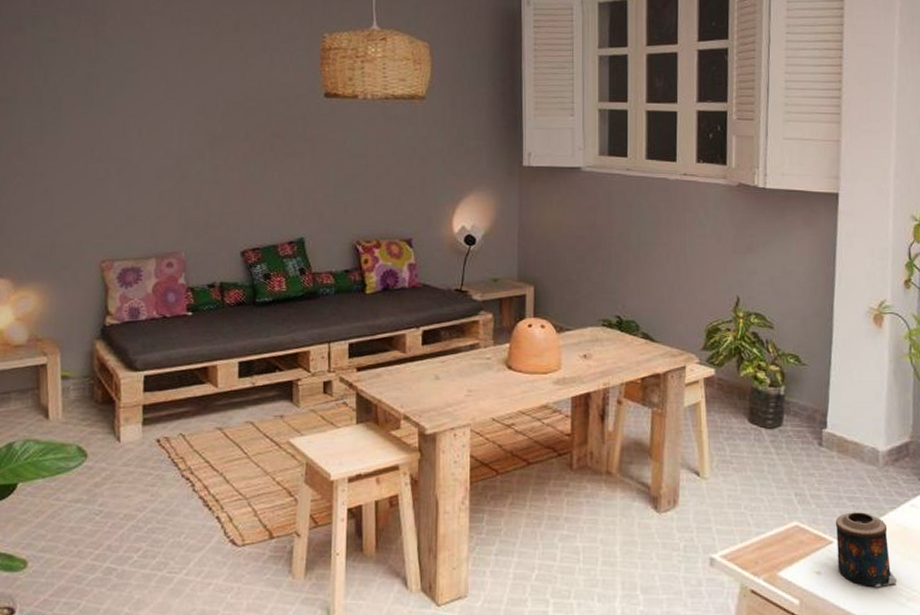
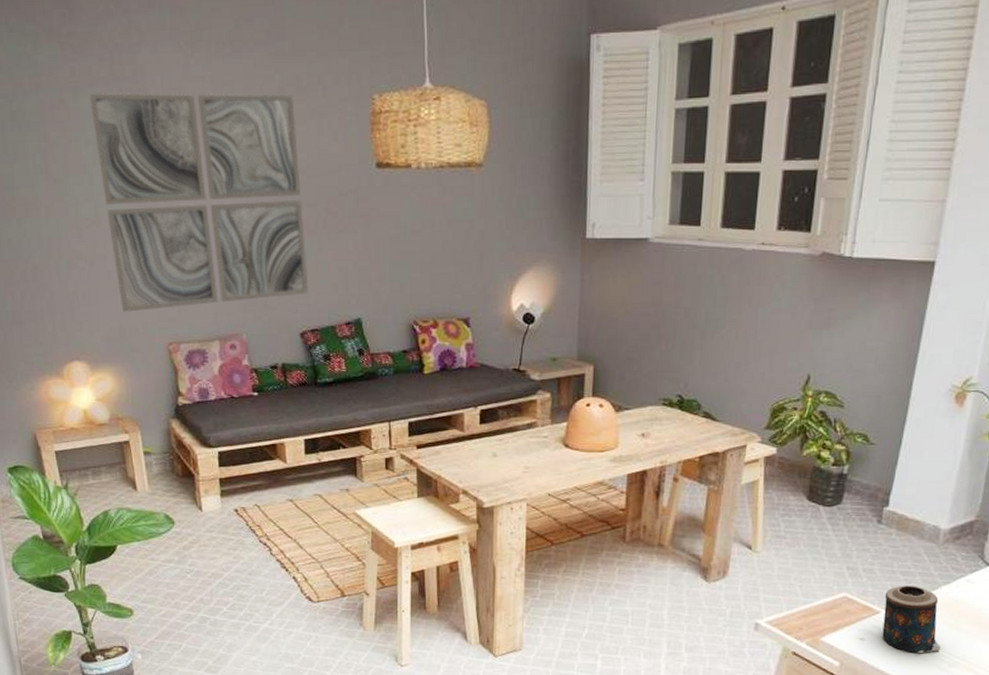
wall art: none [47,22,253,228] -> present [88,93,309,312]

